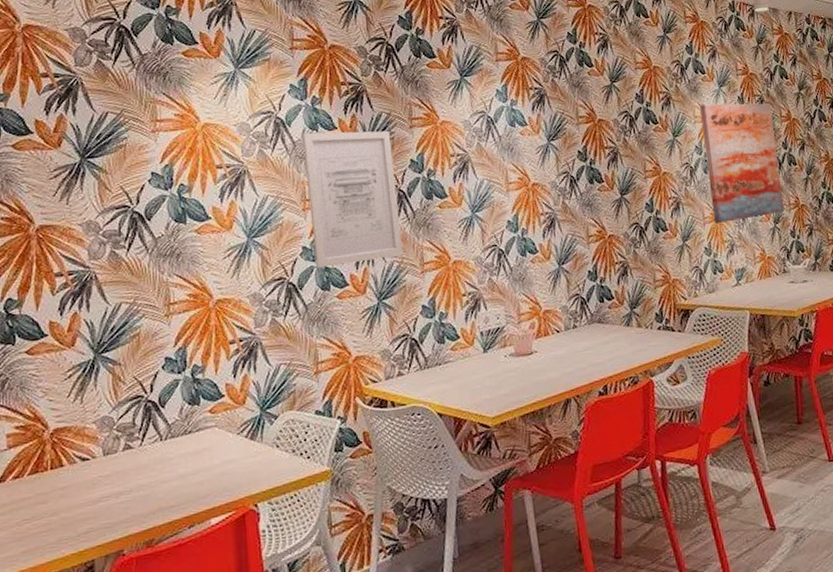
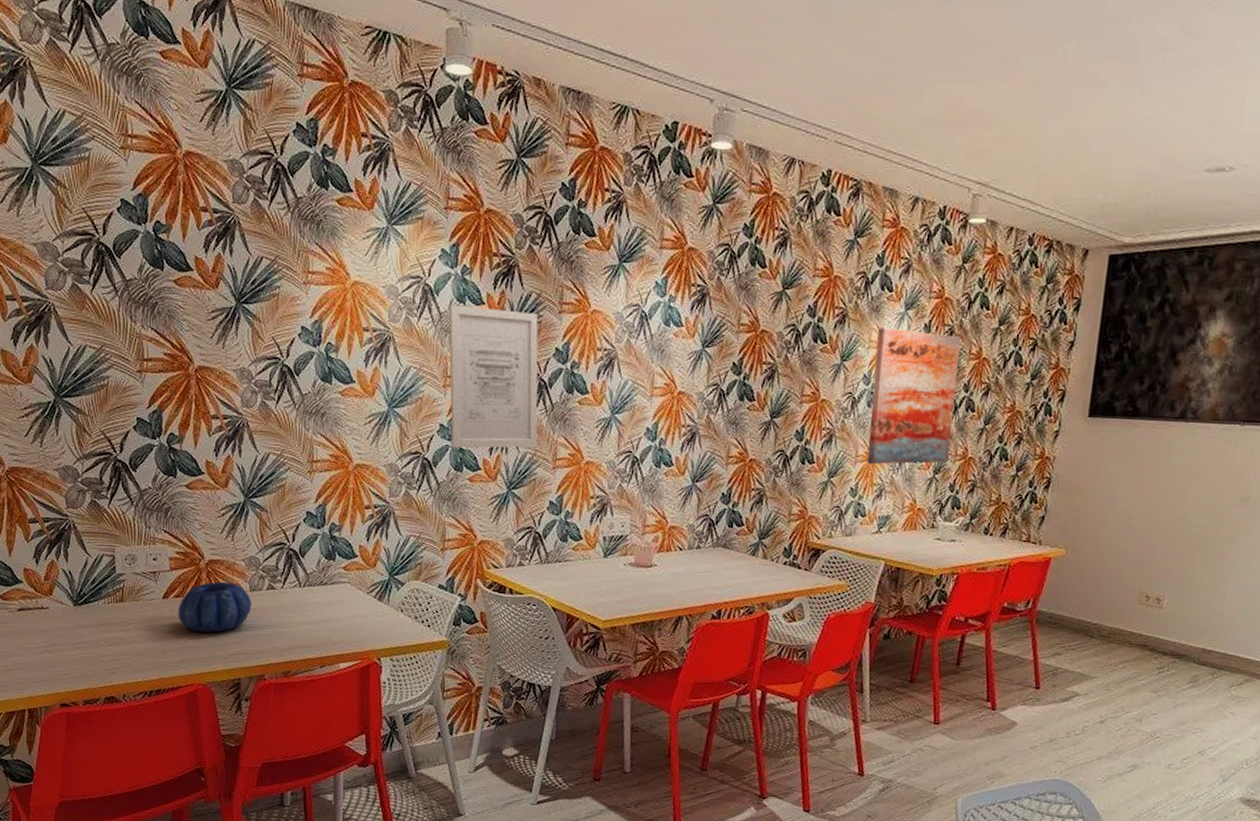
decorative bowl: none [17,449,106,515] -> present [178,581,252,633]

